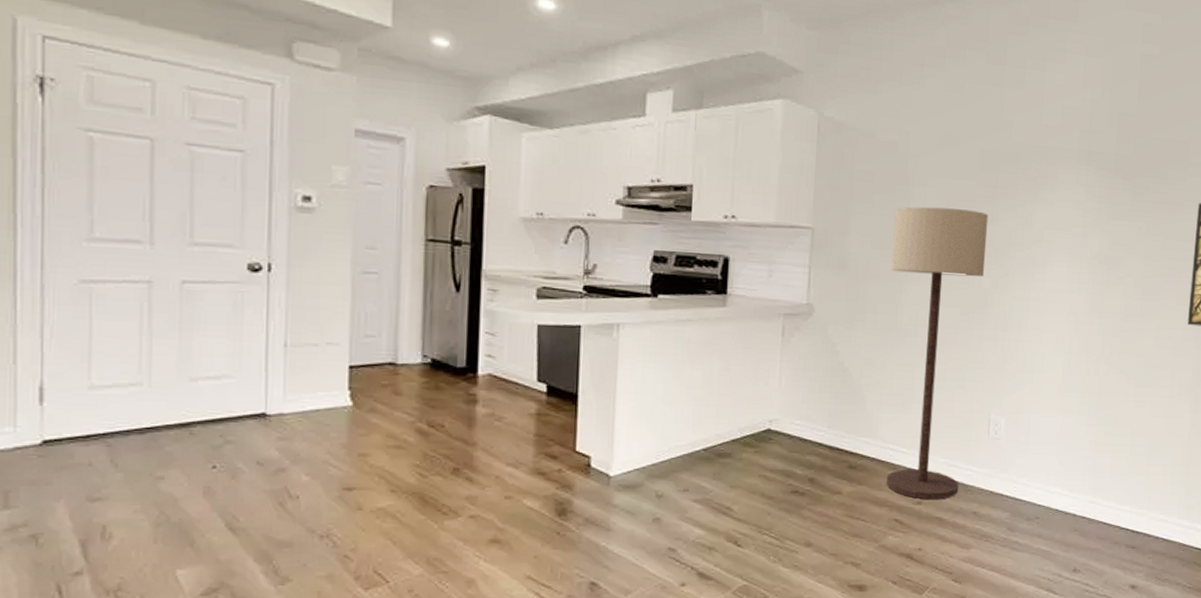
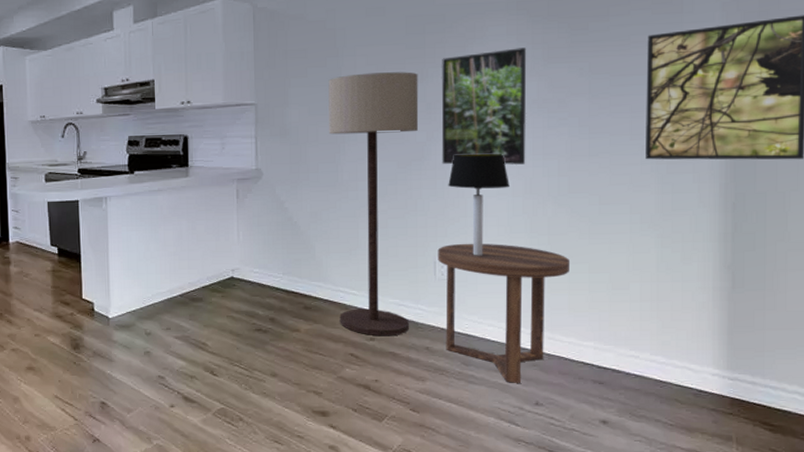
side table: none [992,400,1116,549] -> present [437,243,571,383]
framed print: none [1004,199,1093,322] -> present [441,48,527,166]
table lamp: none [1009,305,1067,415] -> present [448,153,510,256]

